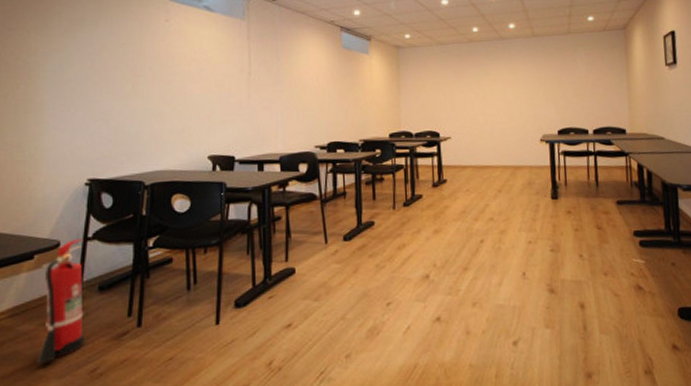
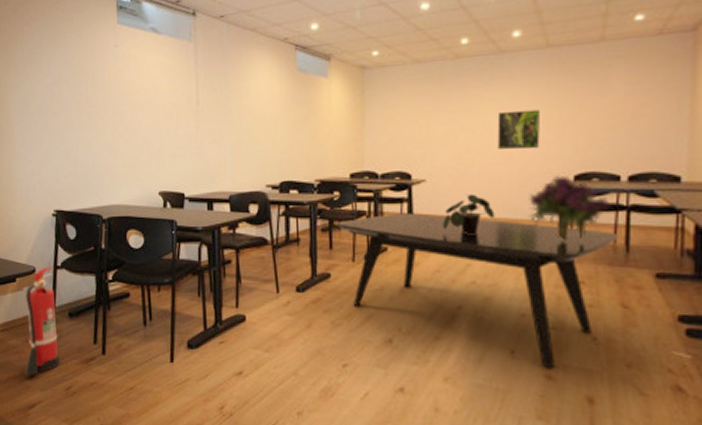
dining table: none [379,164,591,284] -> present [337,213,618,369]
potted plant: none [466,147,505,179] -> present [443,194,495,233]
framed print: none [502,81,533,112] -> present [497,109,540,150]
bouquet: none [528,131,584,181] -> present [527,176,611,241]

